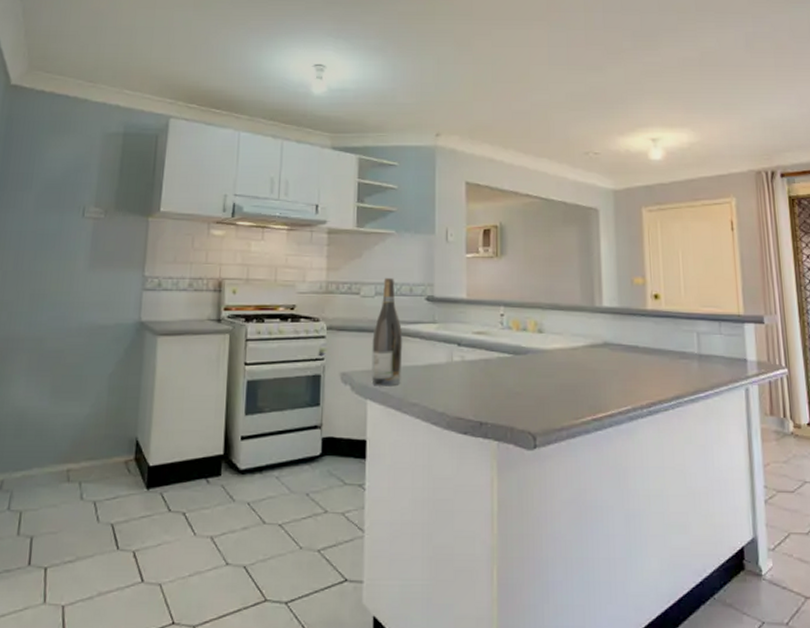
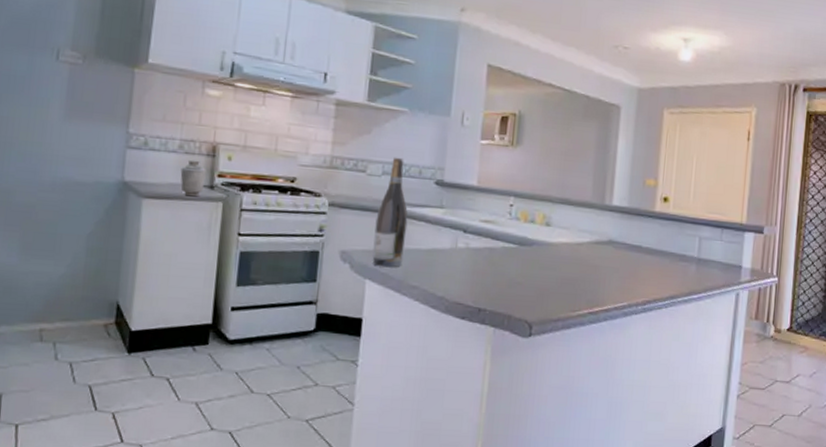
vase: none [190,296,214,331] -> present [180,159,206,197]

